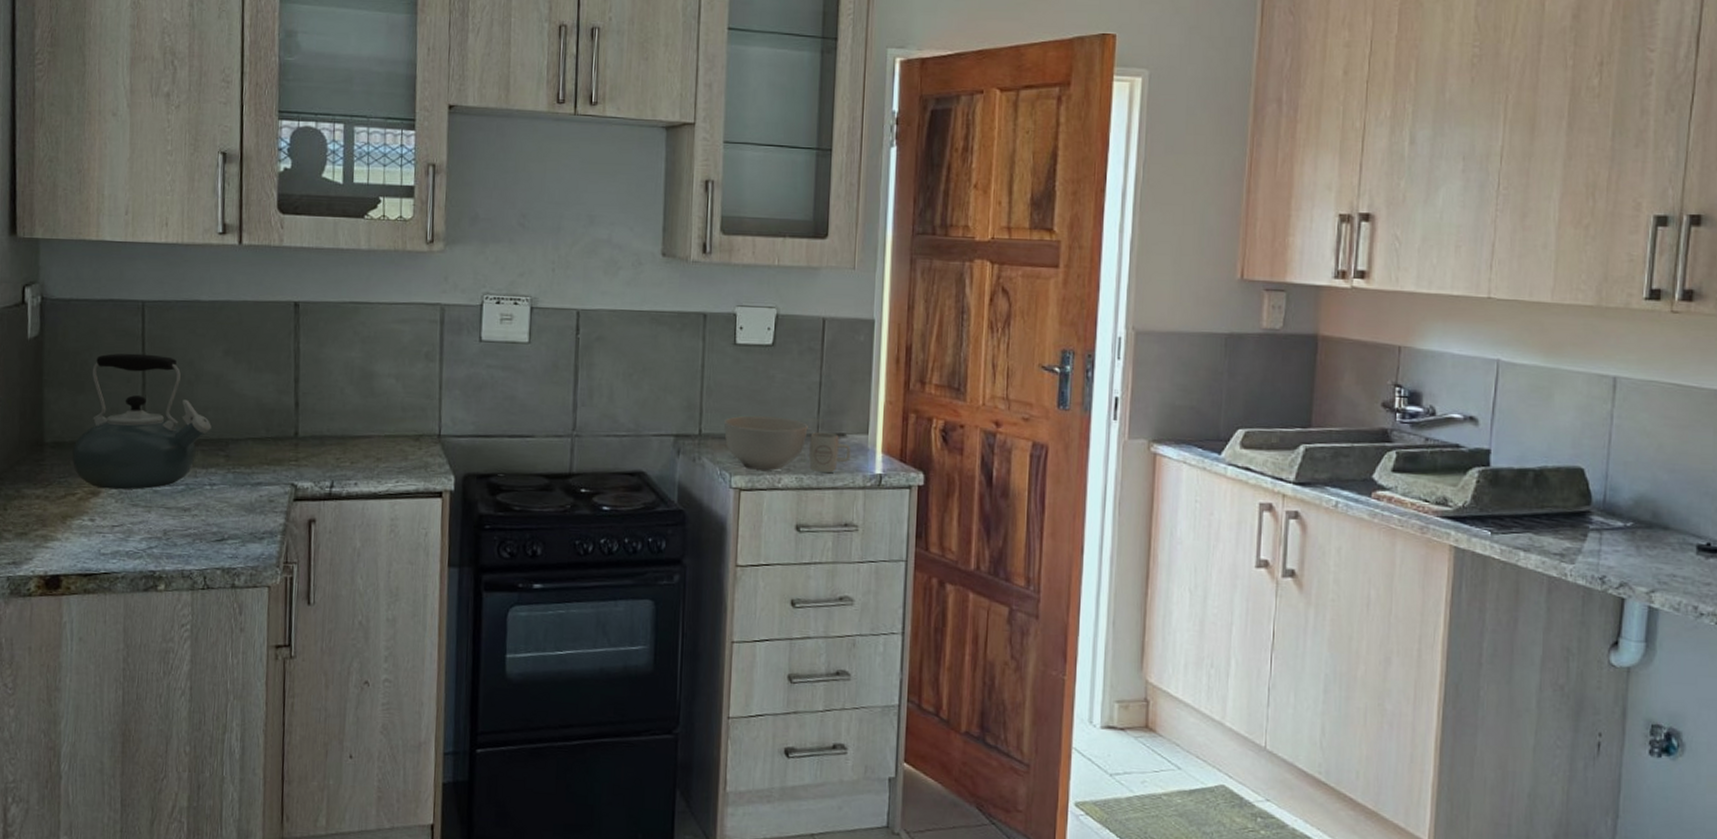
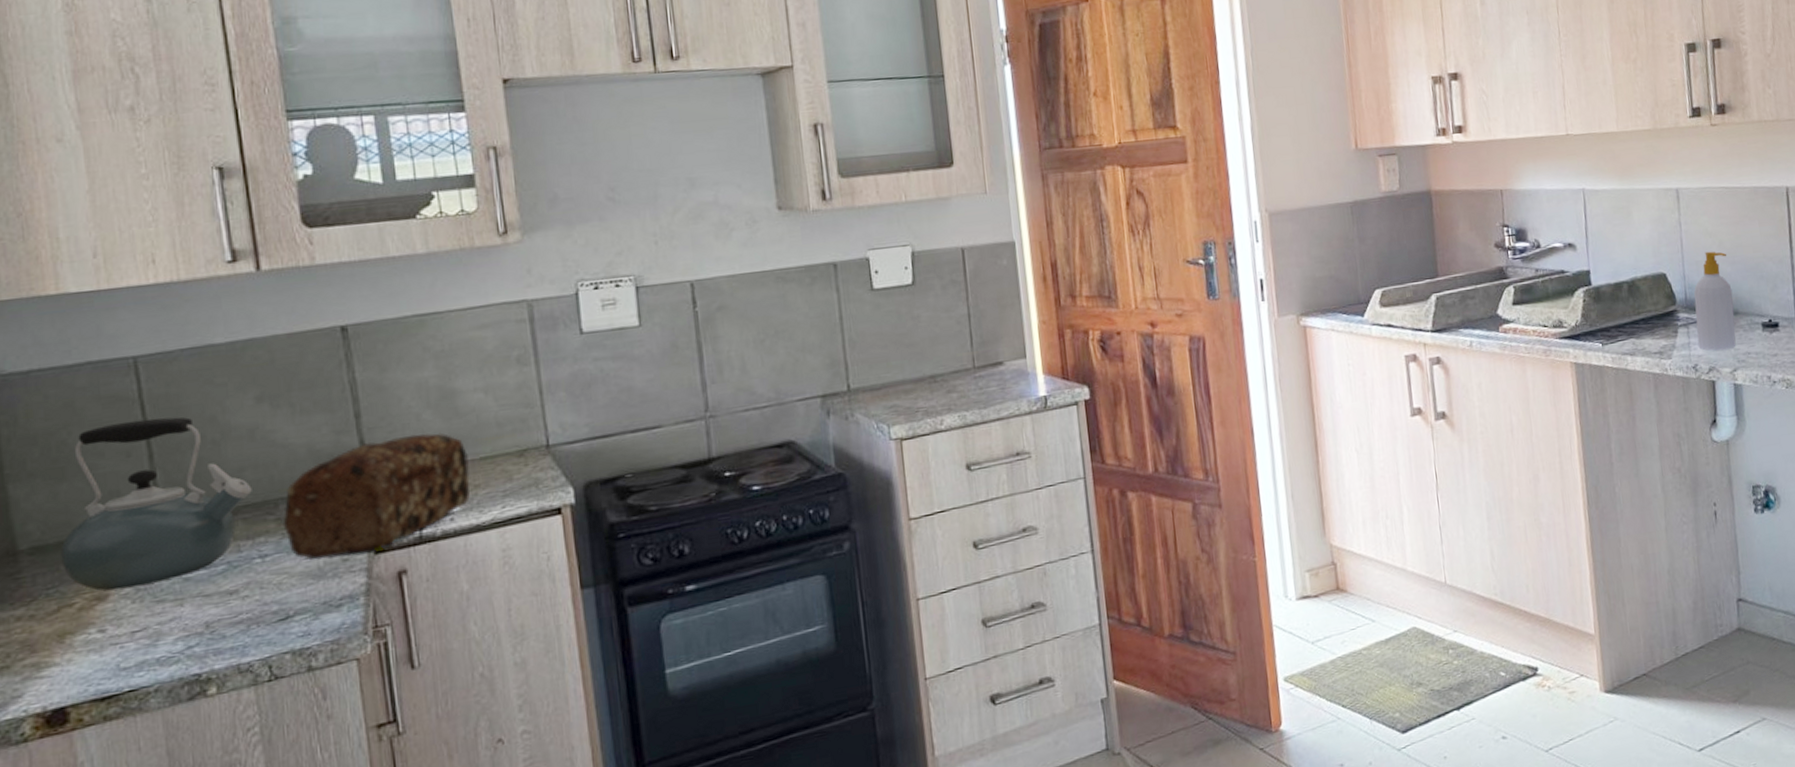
bread loaf: none [229,405,376,499] -> present [282,432,471,559]
bowl: present [723,415,808,471] -> none [872,356,964,416]
mug: present [809,431,851,473] -> none [967,363,1012,407]
soap bottle: none [1610,453,1666,568] -> present [1694,251,1736,352]

